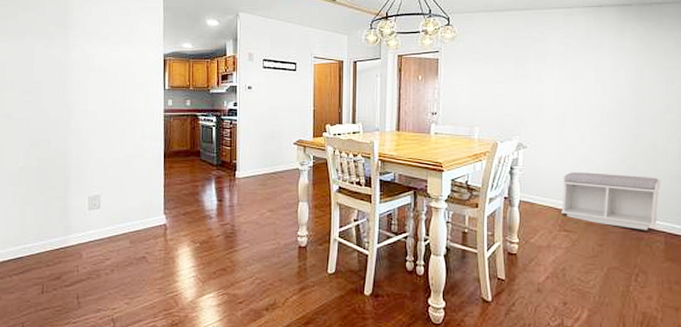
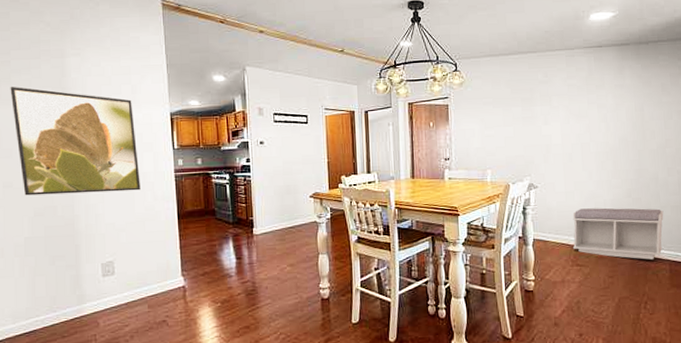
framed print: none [16,23,131,128] -> present [10,87,141,196]

